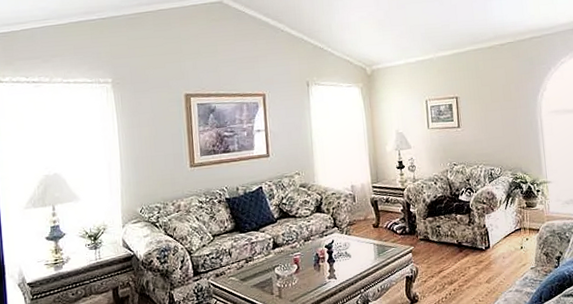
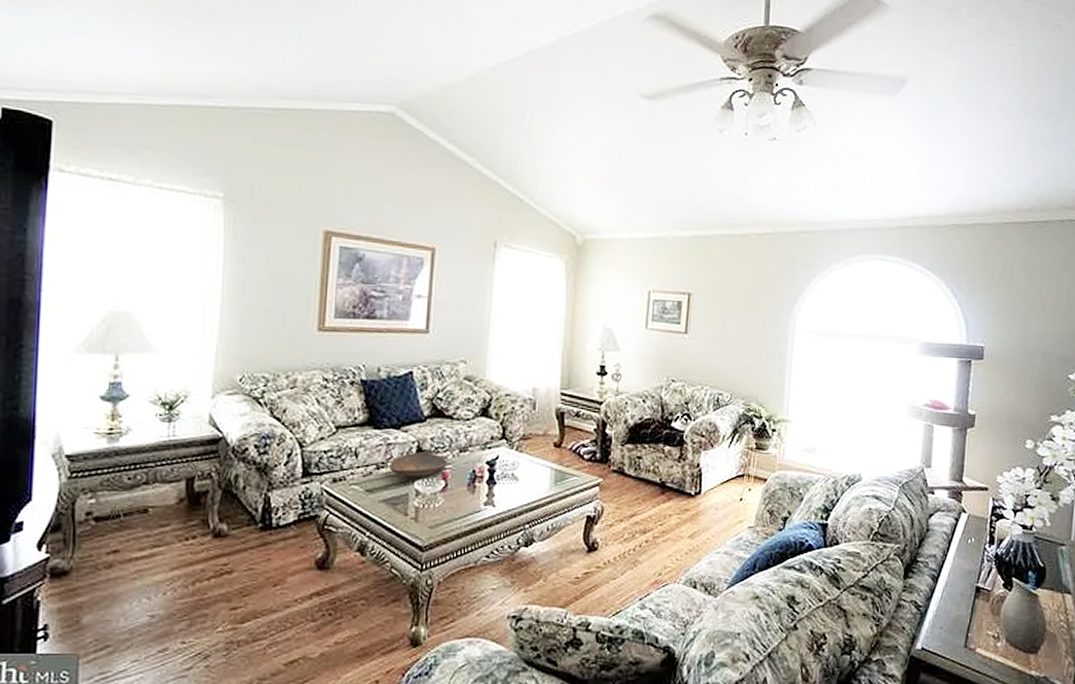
decorative bowl: none [255,245,297,267] -> present [389,452,448,480]

